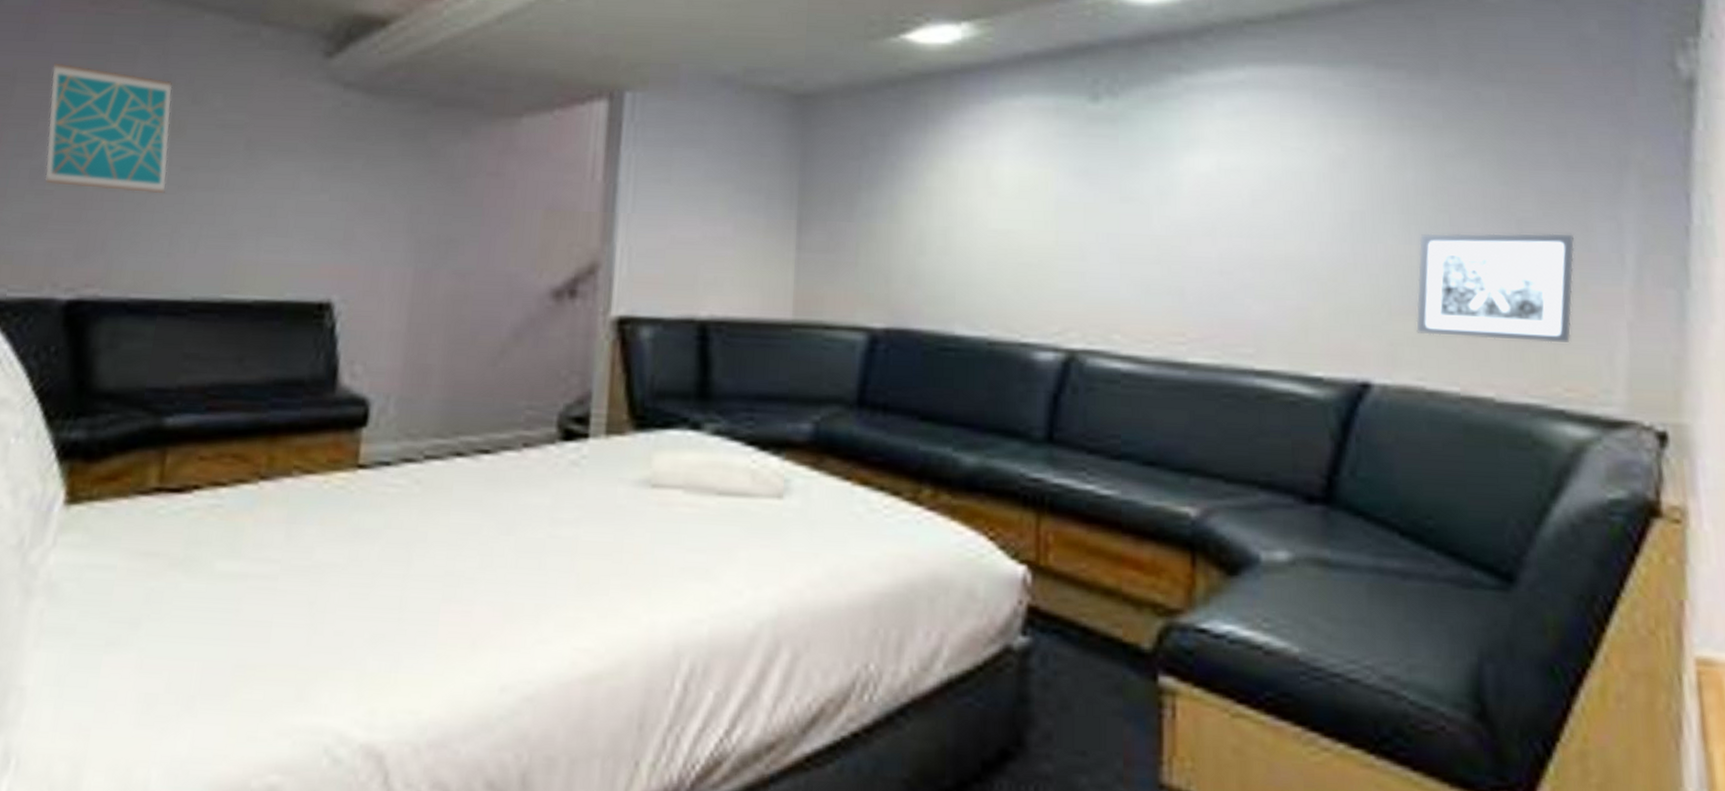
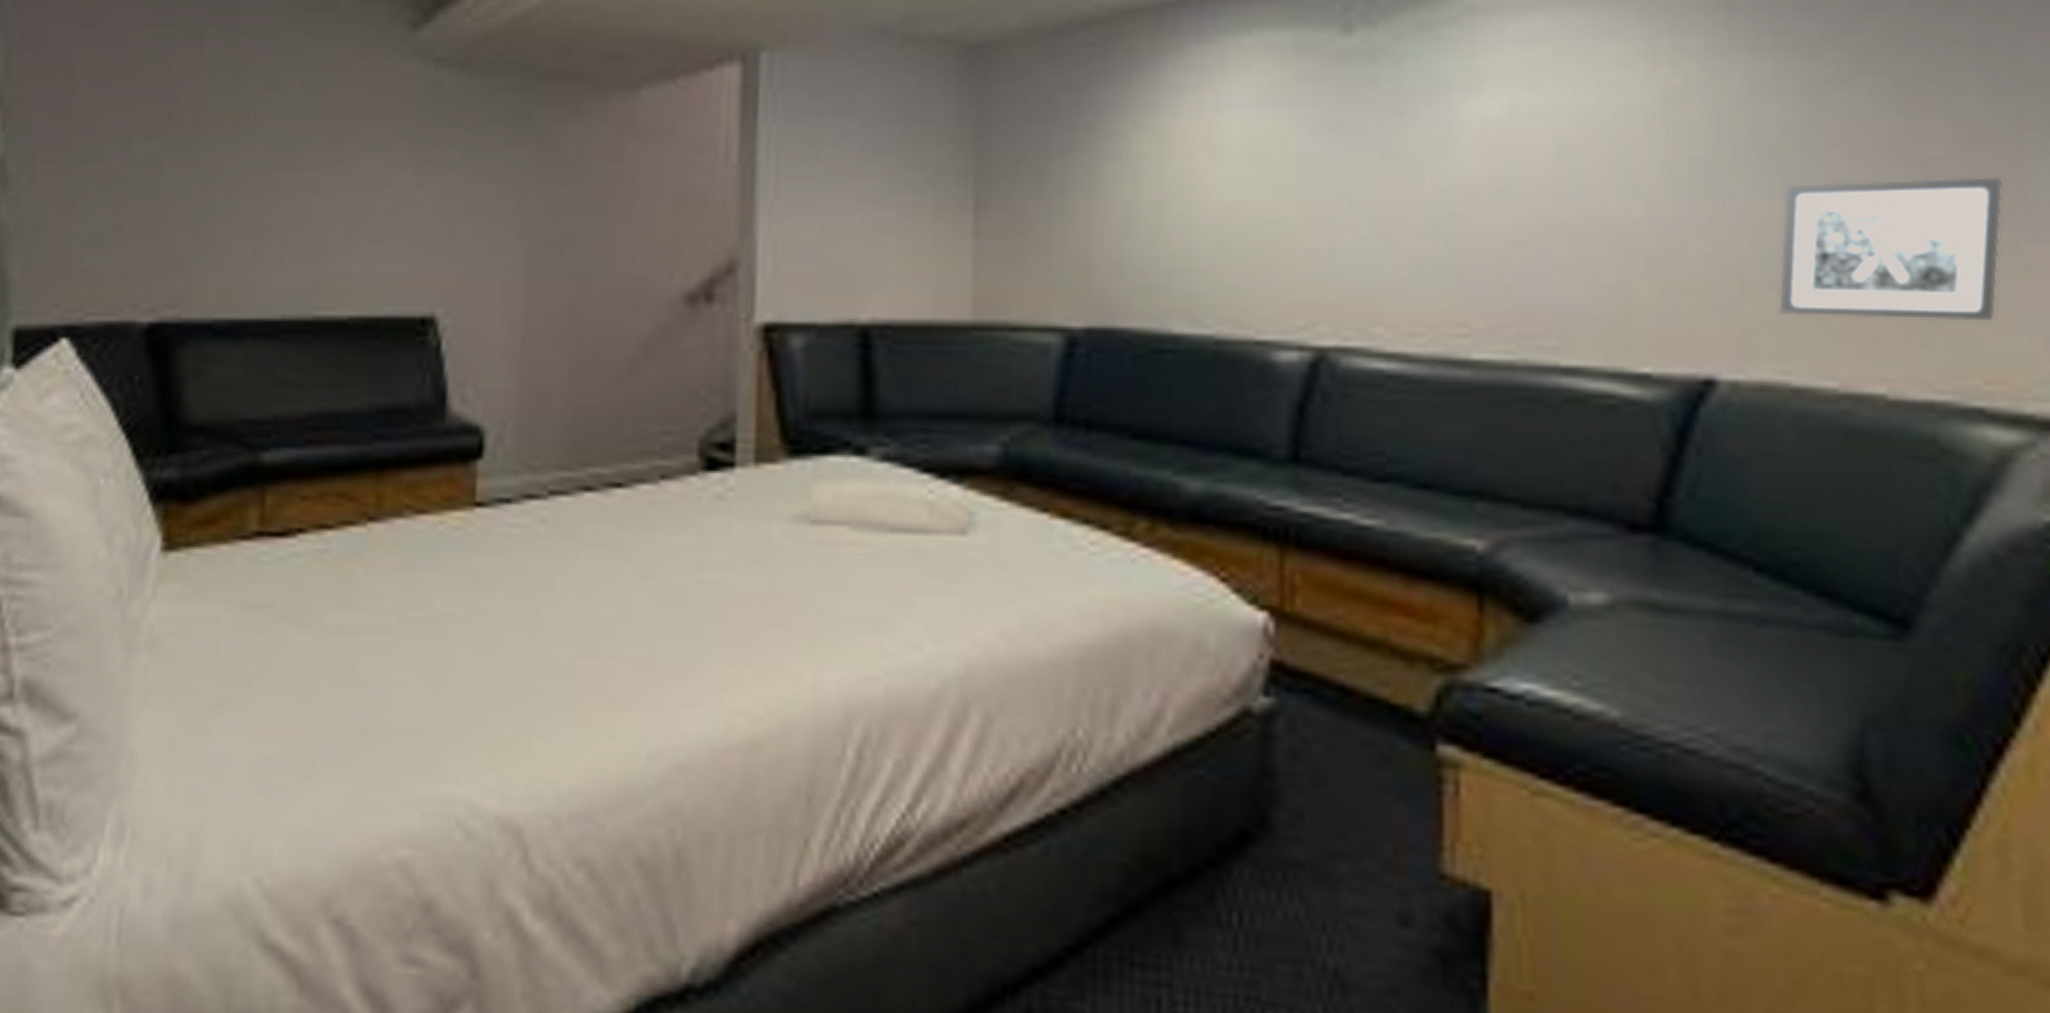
wall art: present [45,63,173,194] -> none [113,52,246,199]

